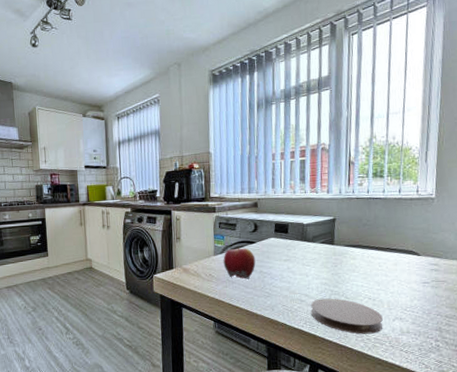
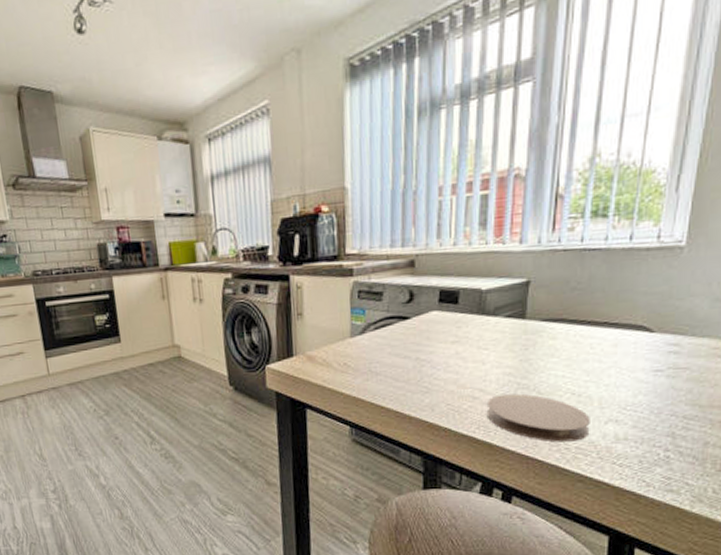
apple: present [223,247,256,280] -> none [363,324,410,370]

